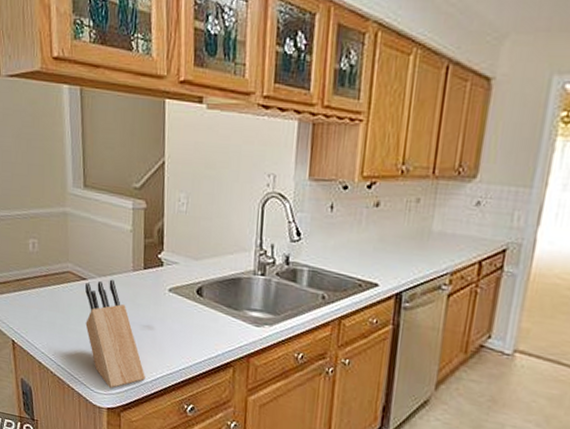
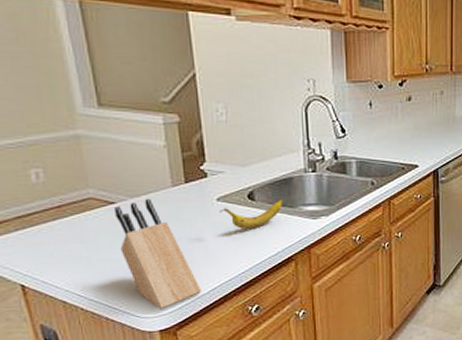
fruit: none [170,300,230,326] -> present [219,200,284,229]

